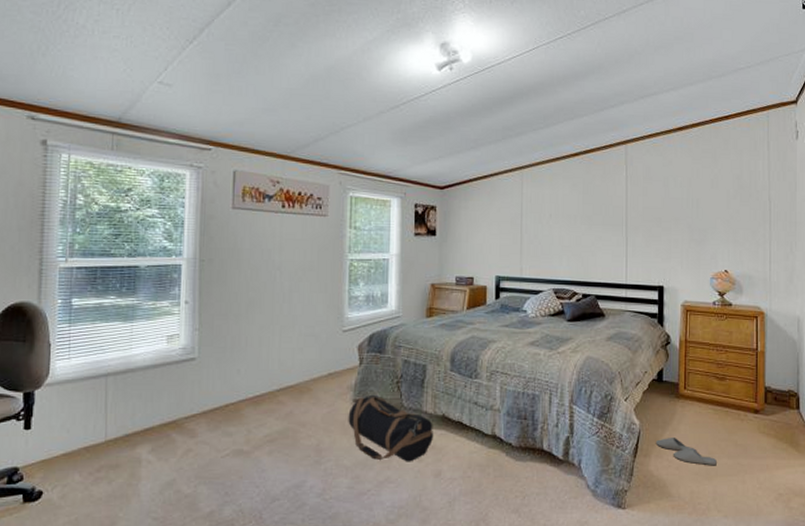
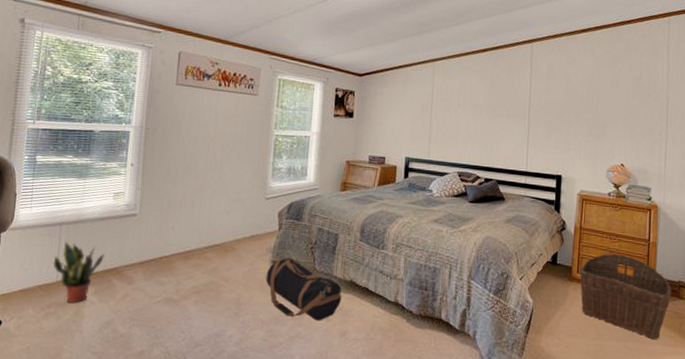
potted plant: none [100,395,162,465] -> present [53,242,106,304]
slippers: present [655,436,717,466] -> none [547,316,606,348]
wicker basket: none [687,365,782,453] -> present [579,253,672,339]
books: none [730,292,758,314] -> present [625,185,652,207]

